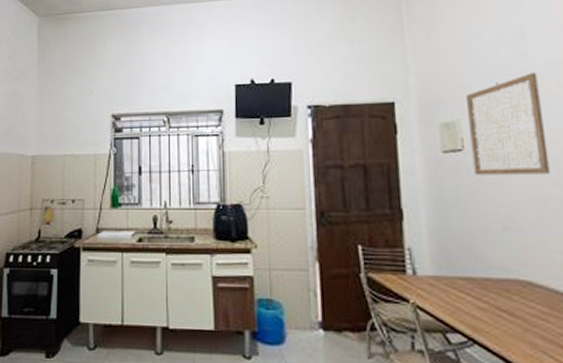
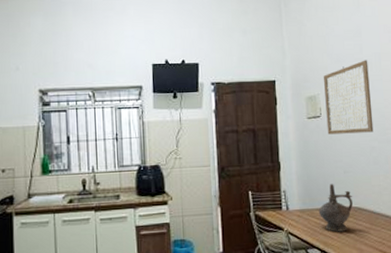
ceremonial vessel: none [462,244,518,315] -> present [318,184,353,232]

